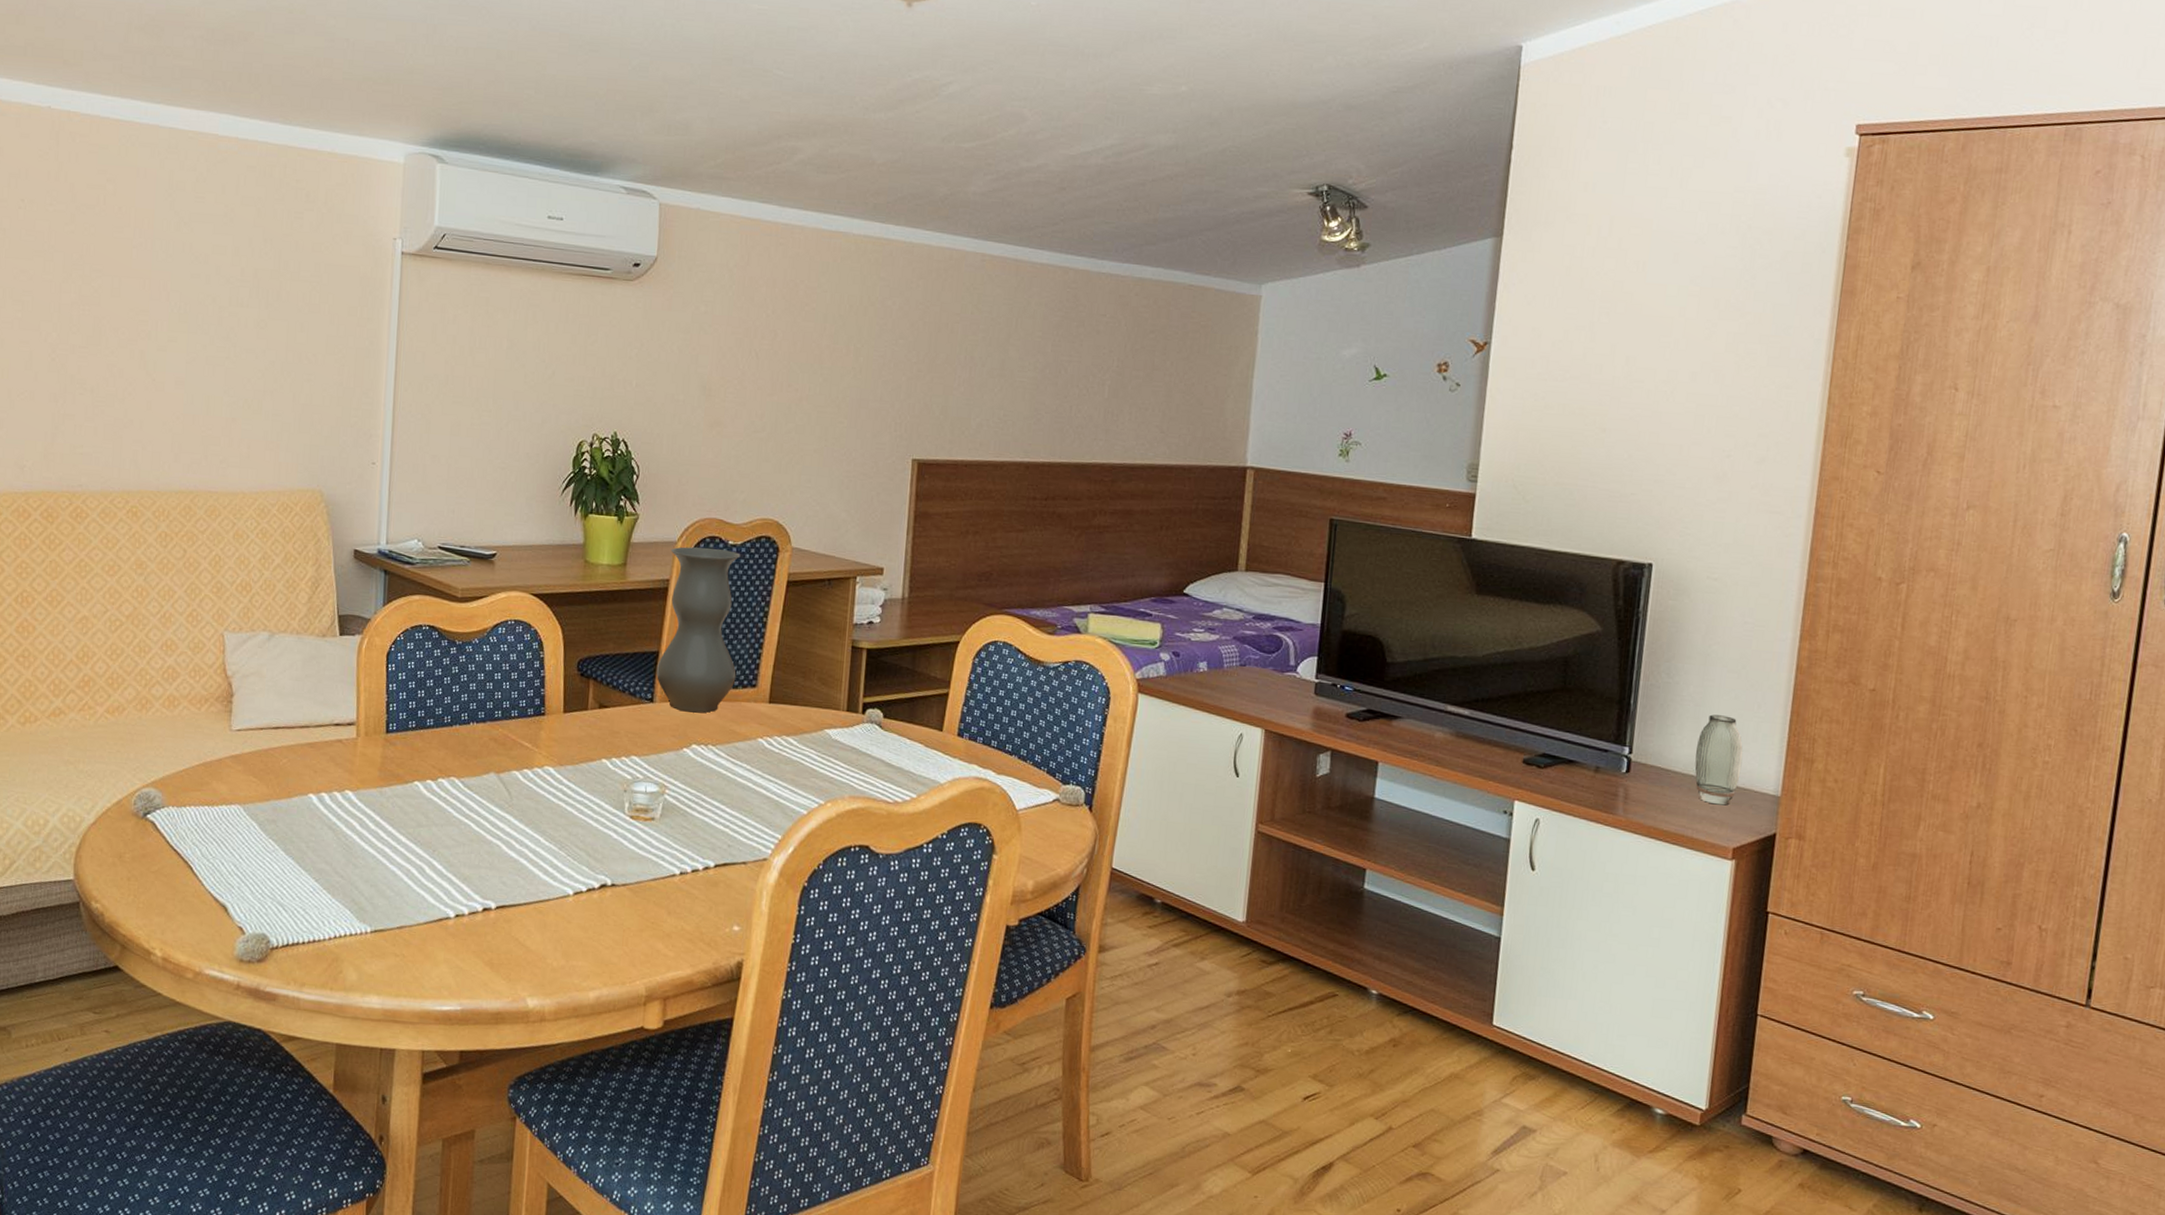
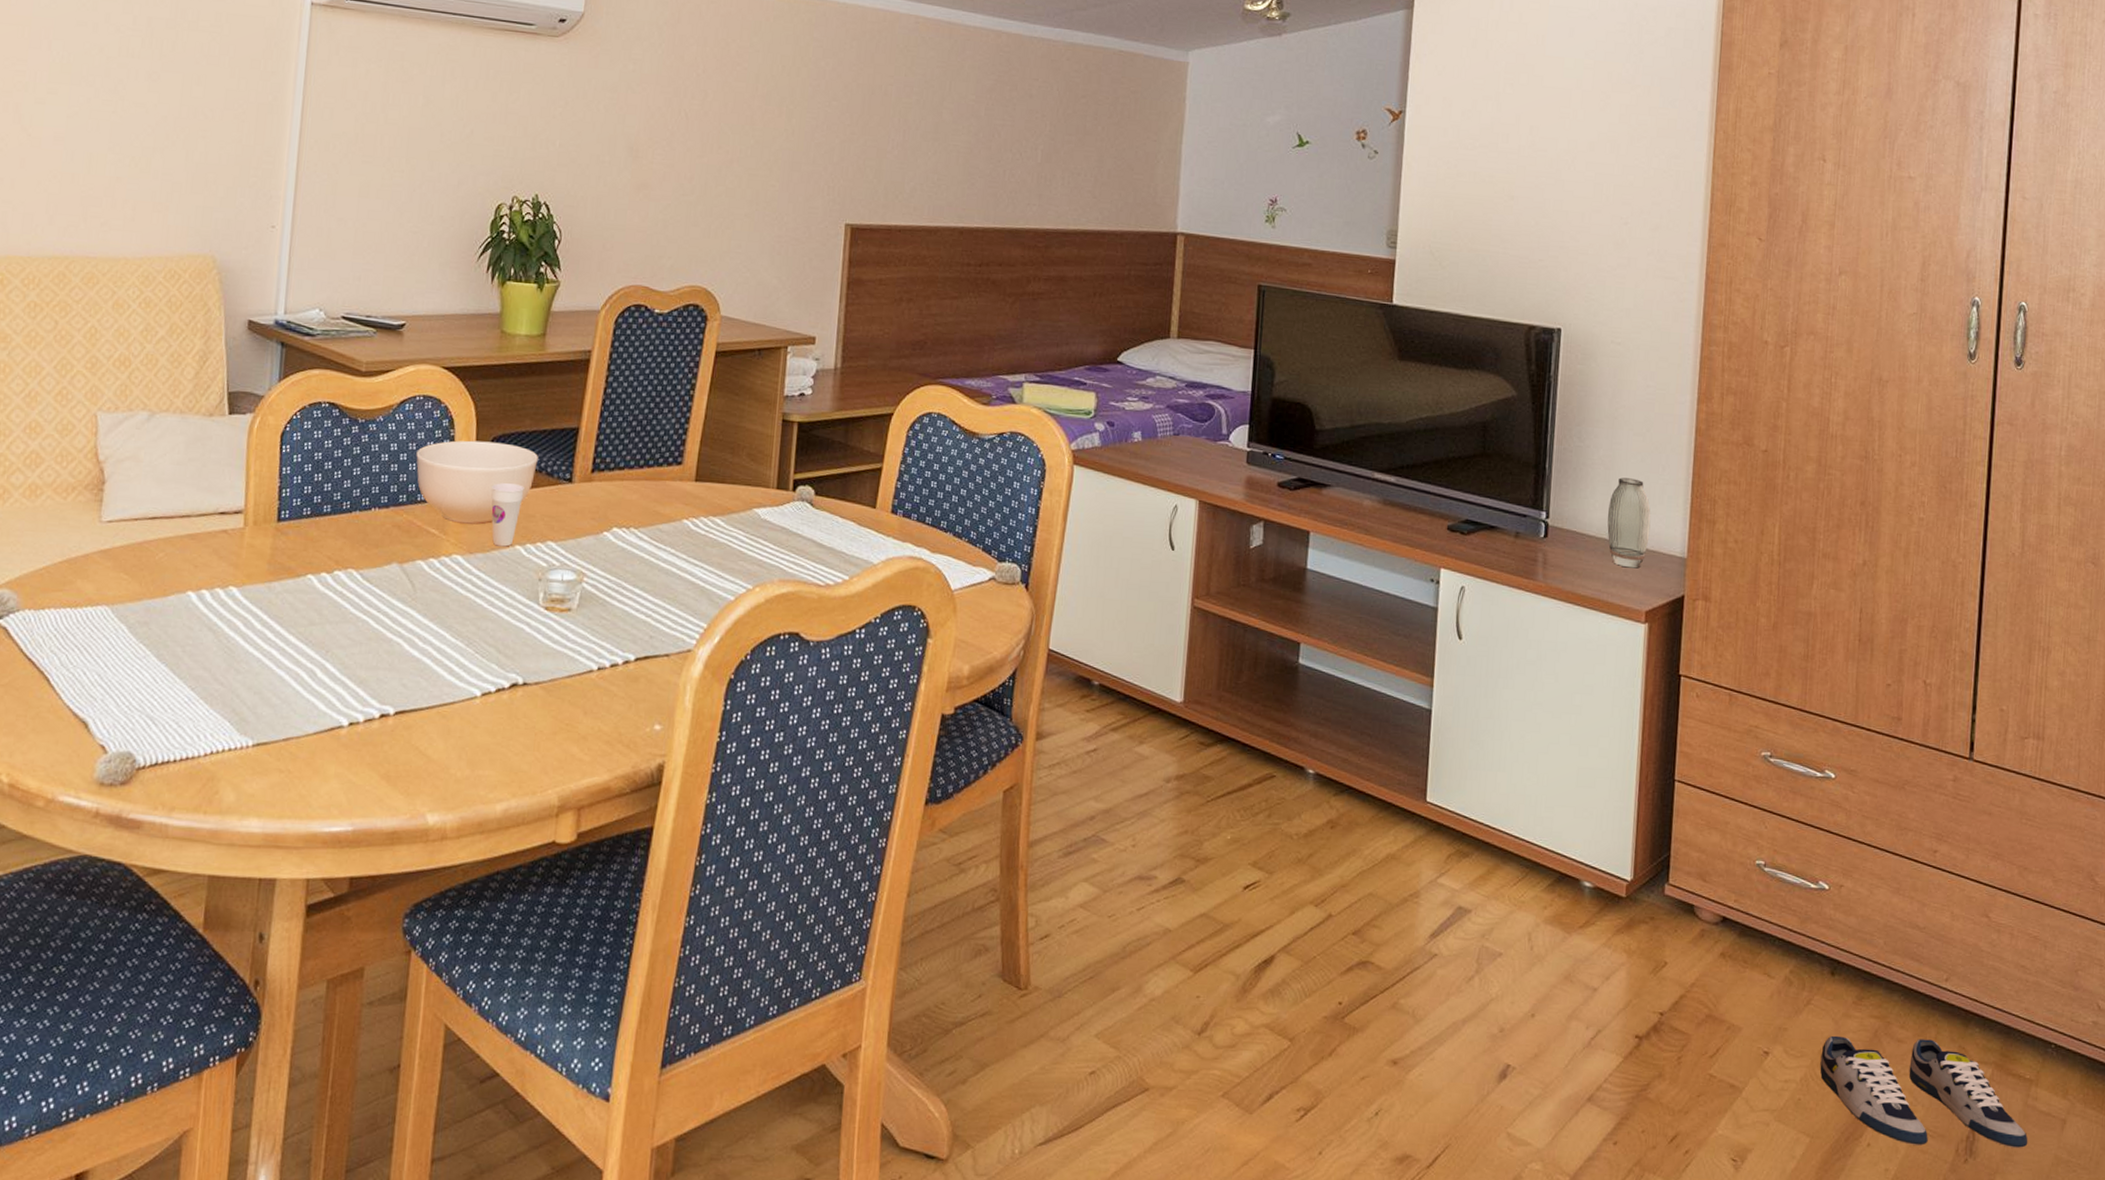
bowl: none [509,662,622,740] -> present [416,440,538,525]
cup: none [578,701,609,760] -> present [491,483,524,547]
vase: present [656,546,741,713] -> none [575,315,668,494]

